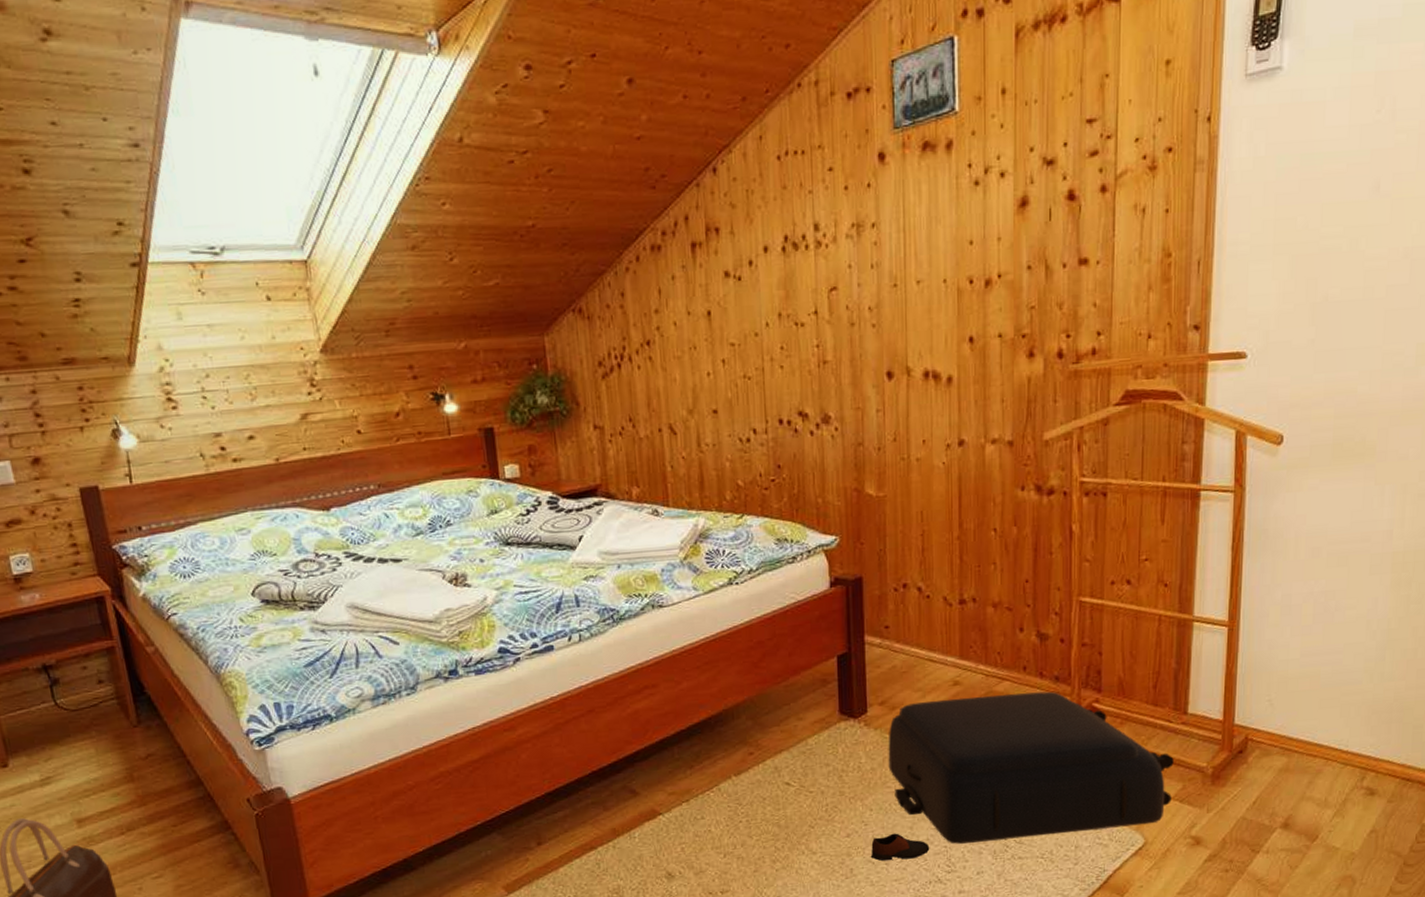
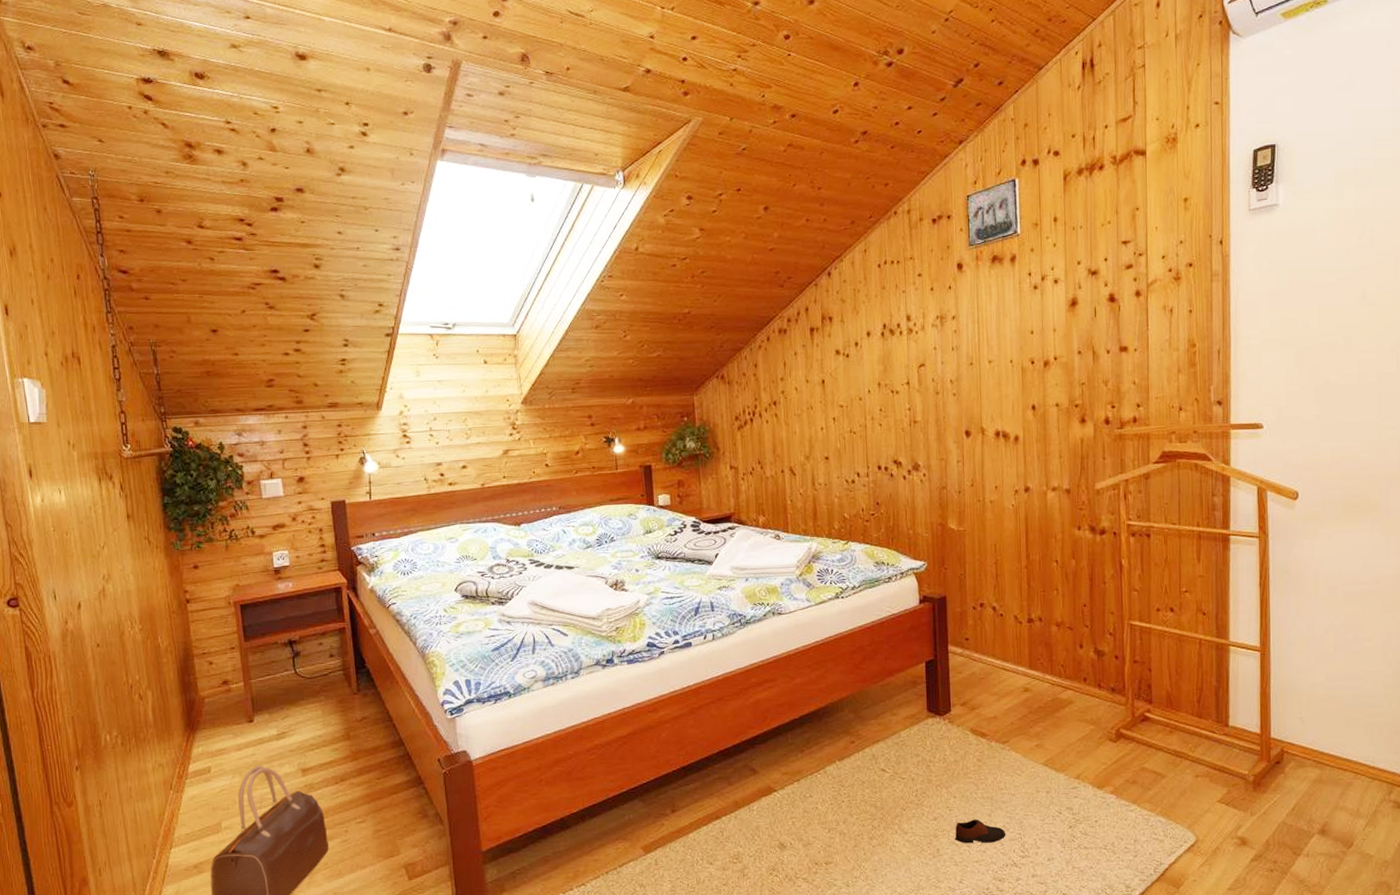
suitcase: present [888,691,1174,844] -> none [969,700,1219,832]

